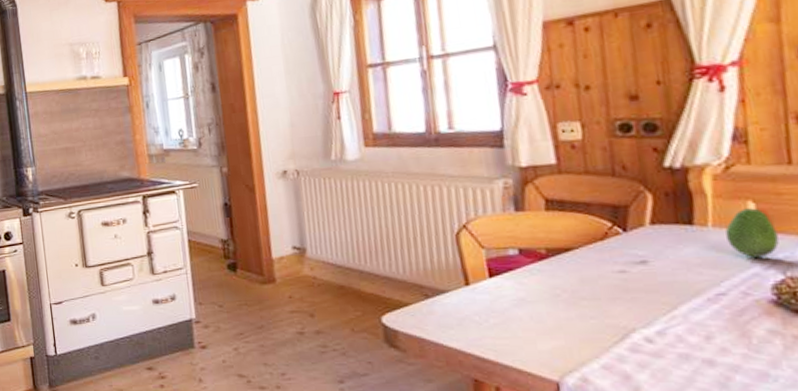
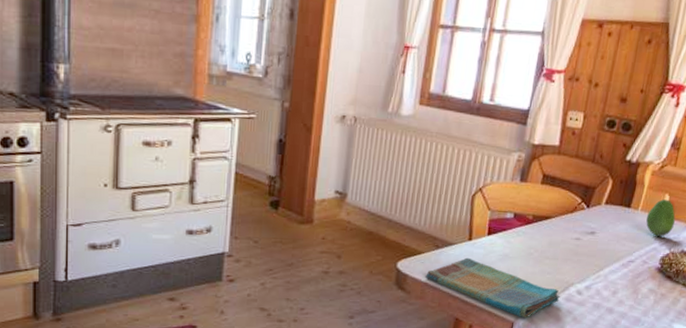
dish towel: none [420,305,620,377] -> present [425,257,560,318]

